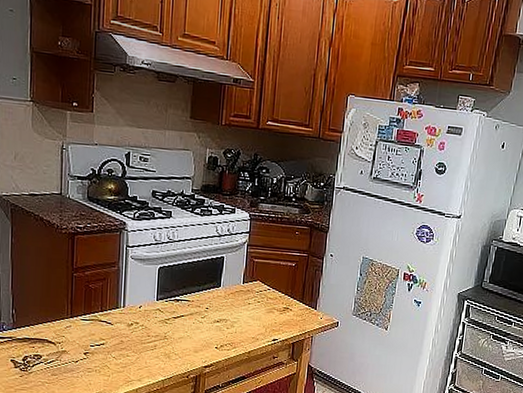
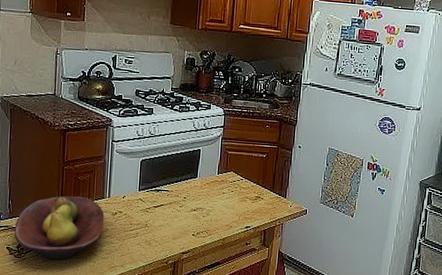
fruit bowl: none [19,305,119,375] -> present [14,196,104,261]

